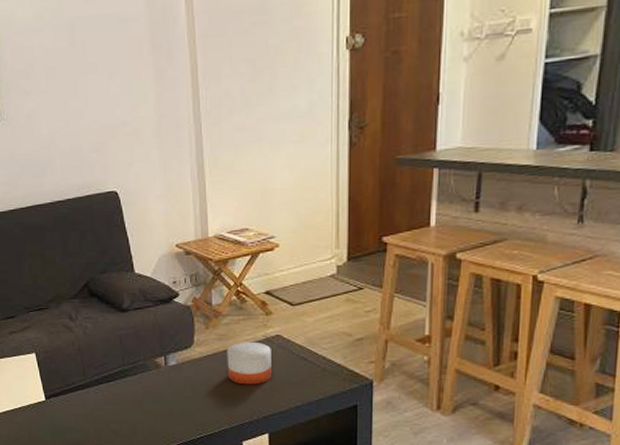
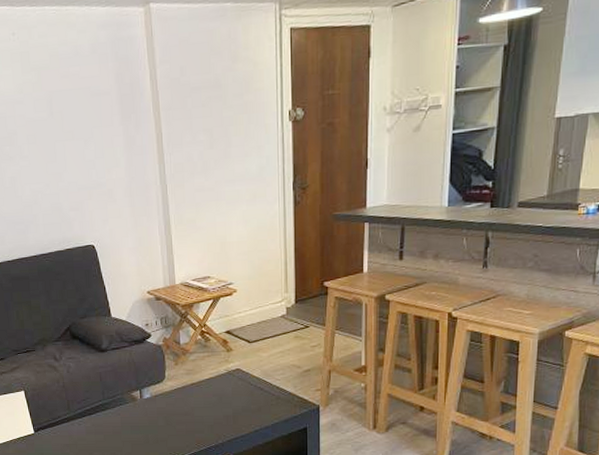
candle: present [227,341,271,385] -> none [194,375,233,413]

